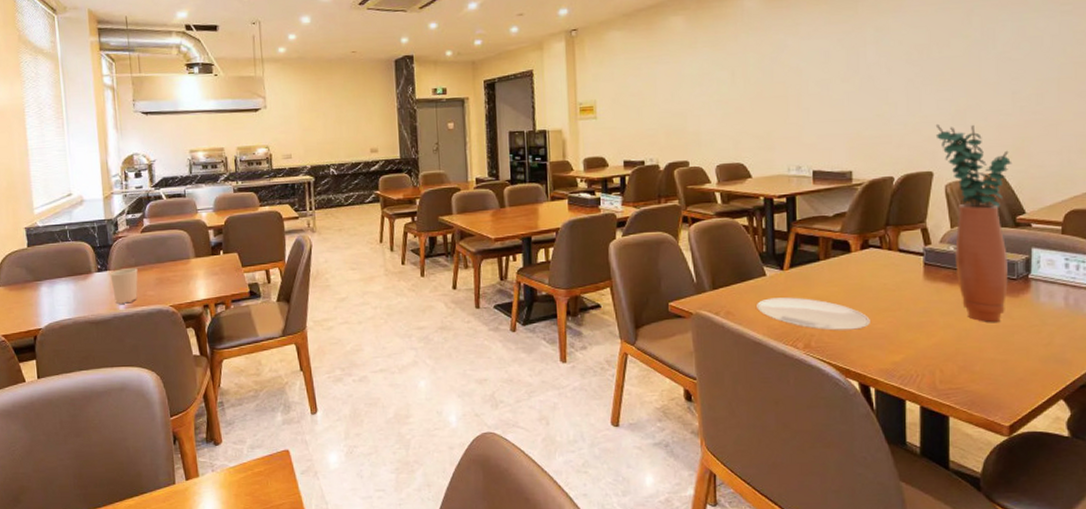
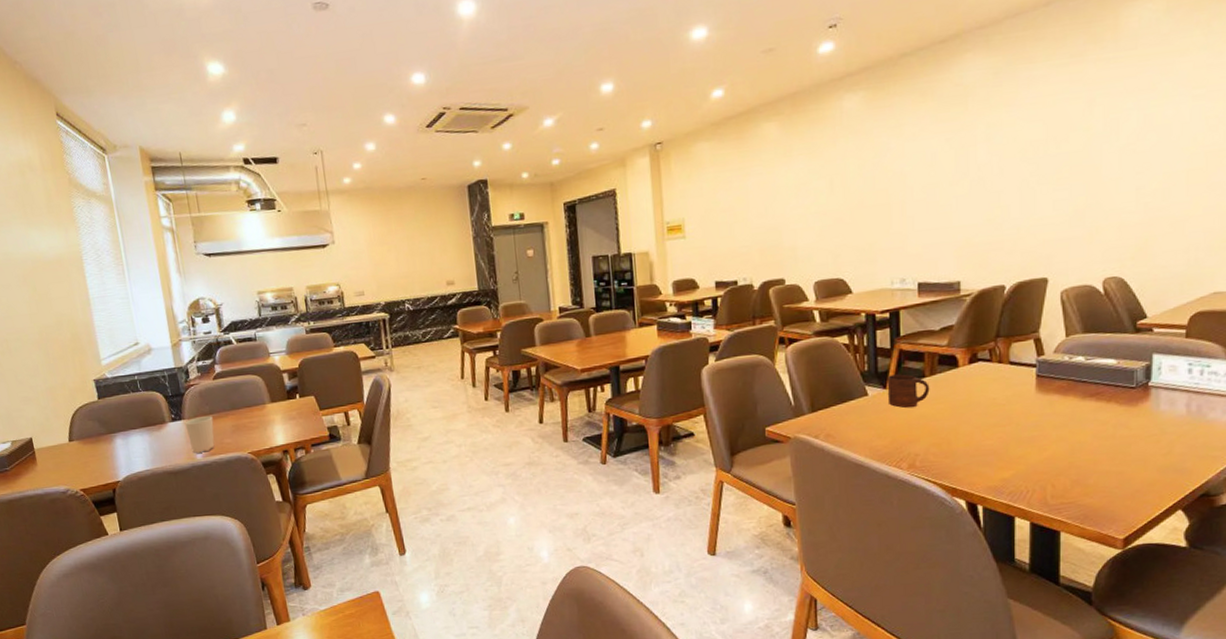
plate: present [757,297,870,332] -> none [858,416,978,450]
cup: none [784,256,824,290] -> present [887,374,930,408]
vase: present [935,125,1012,323] -> none [1051,226,1134,434]

